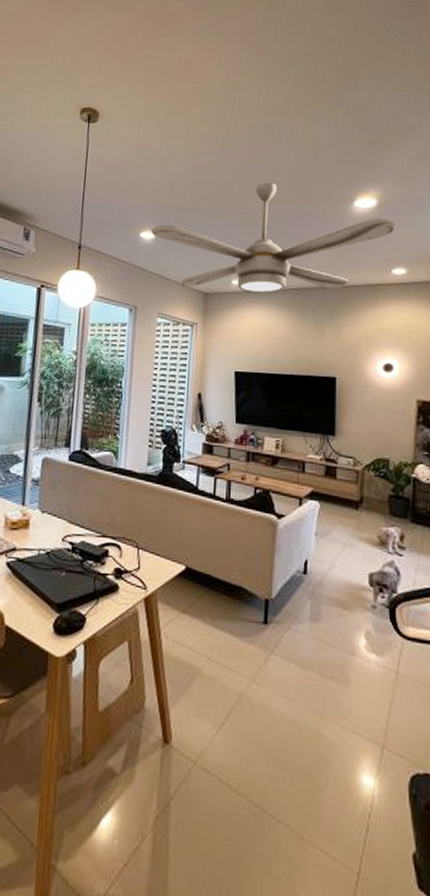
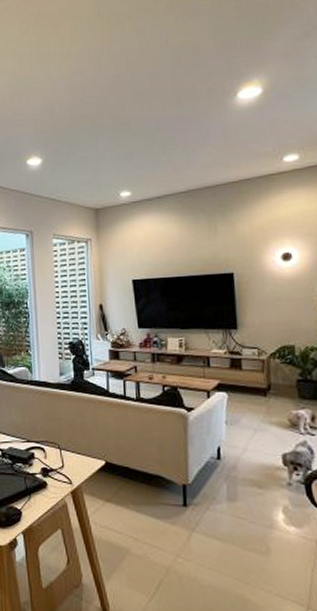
ceiling fan: present [151,182,395,294] -> none [37,88,283,206]

